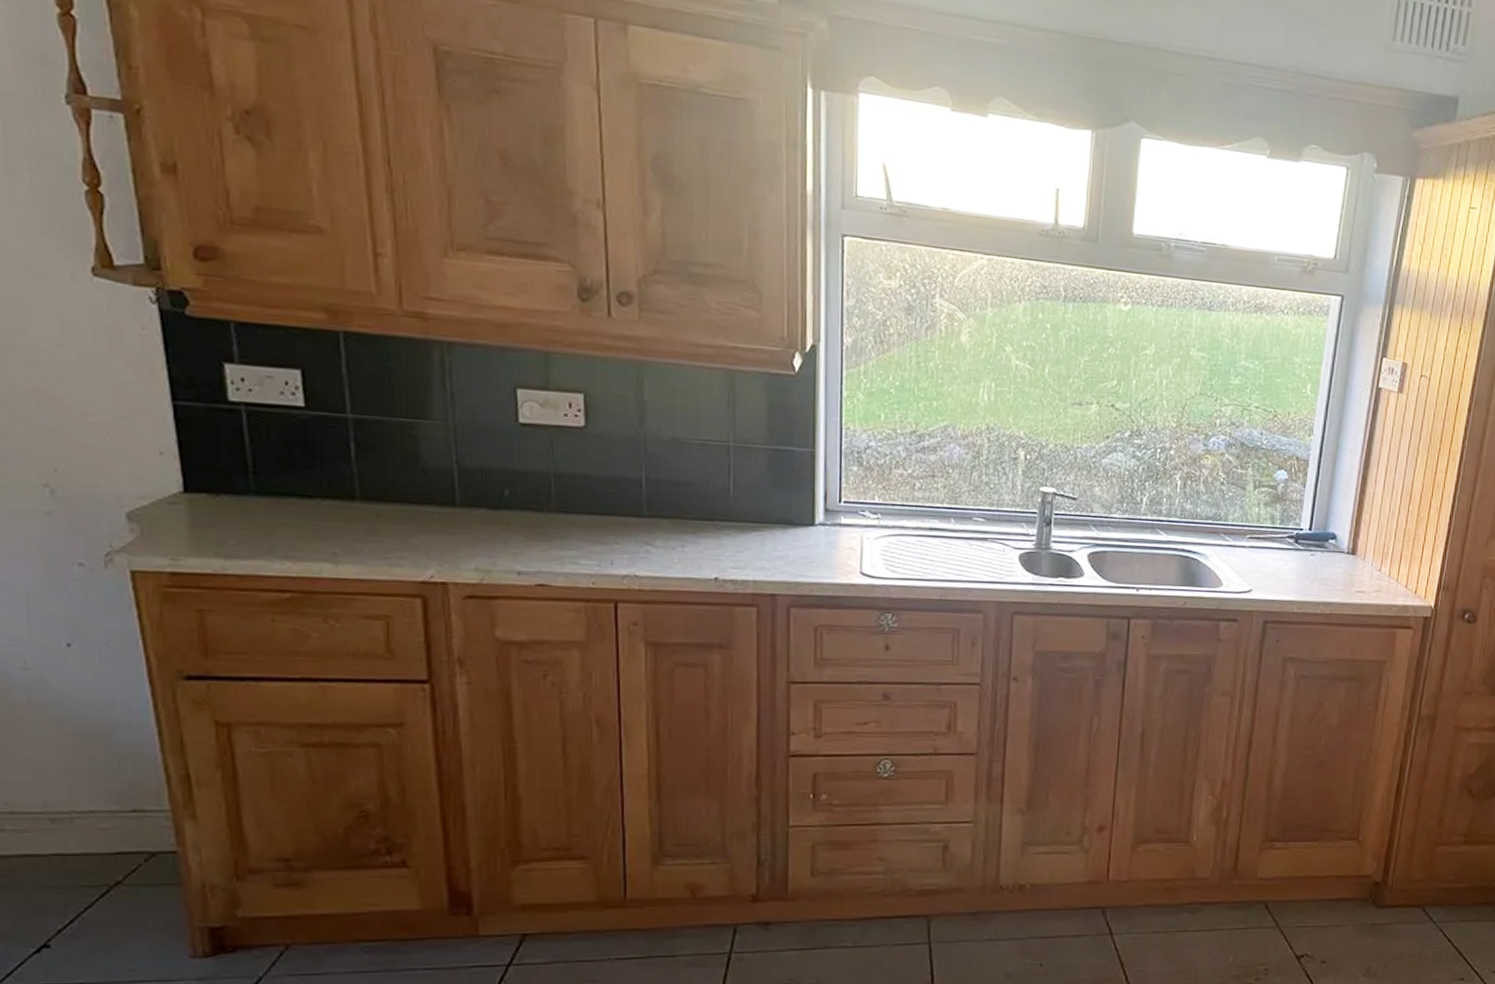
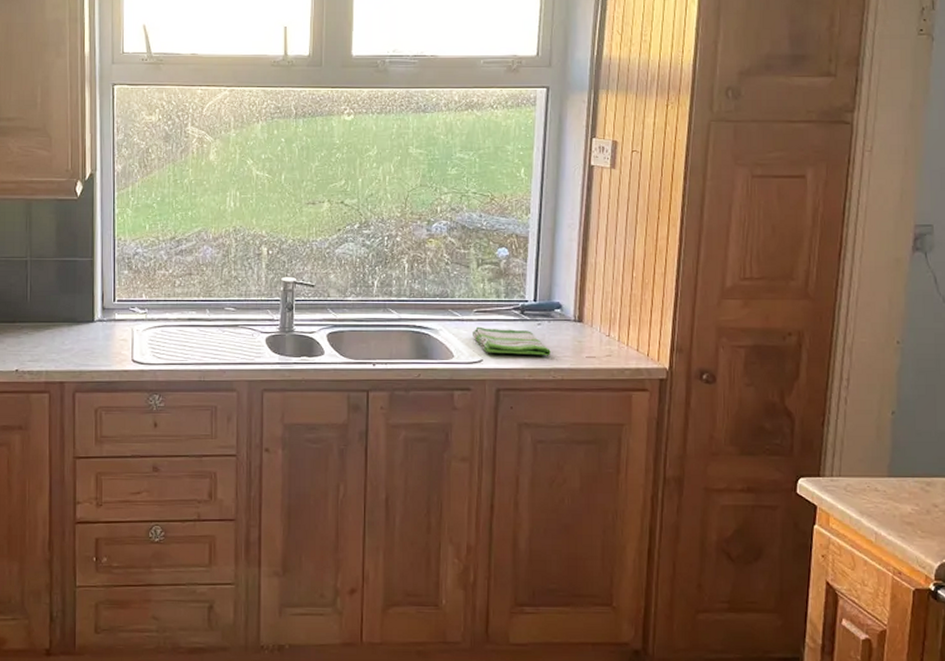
dish towel: none [1244,554,1322,589] -> present [473,326,551,356]

